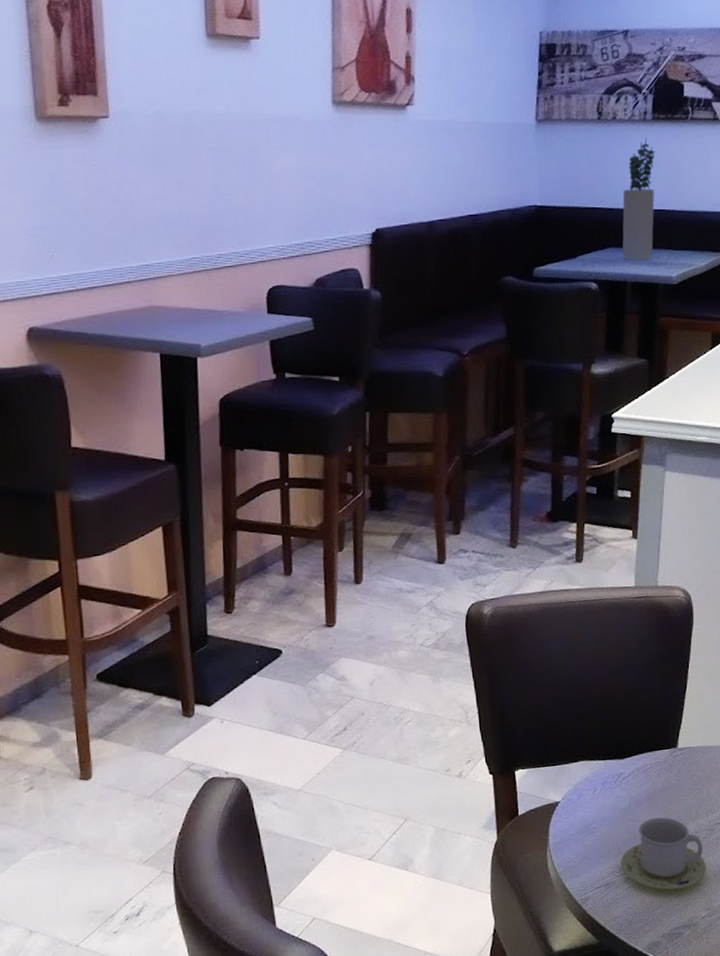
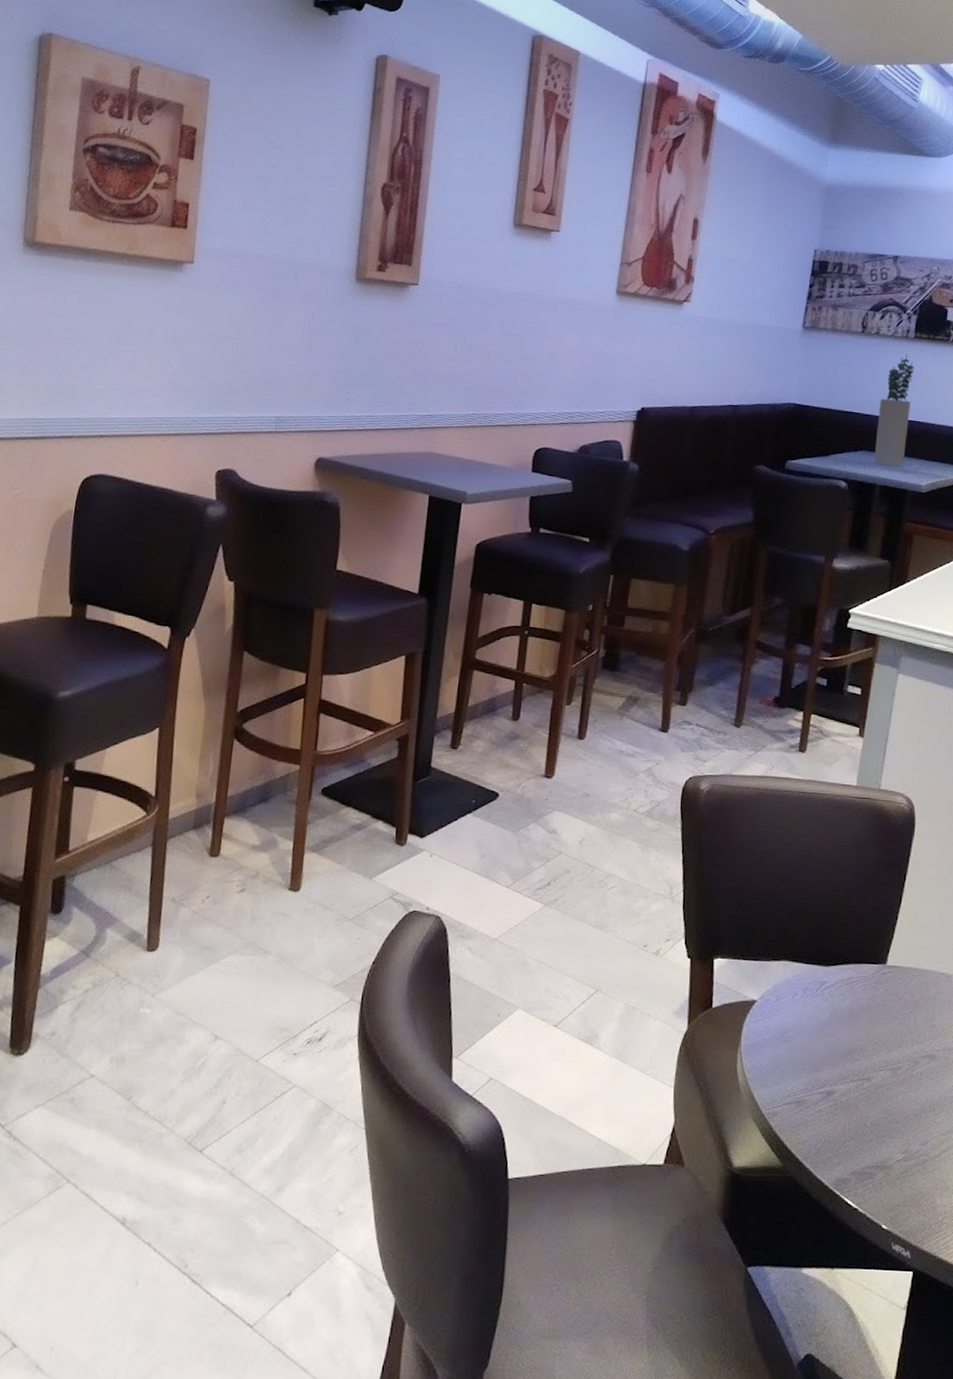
cup and saucer: present [620,817,706,890] -> none [814,1037,907,1123]

